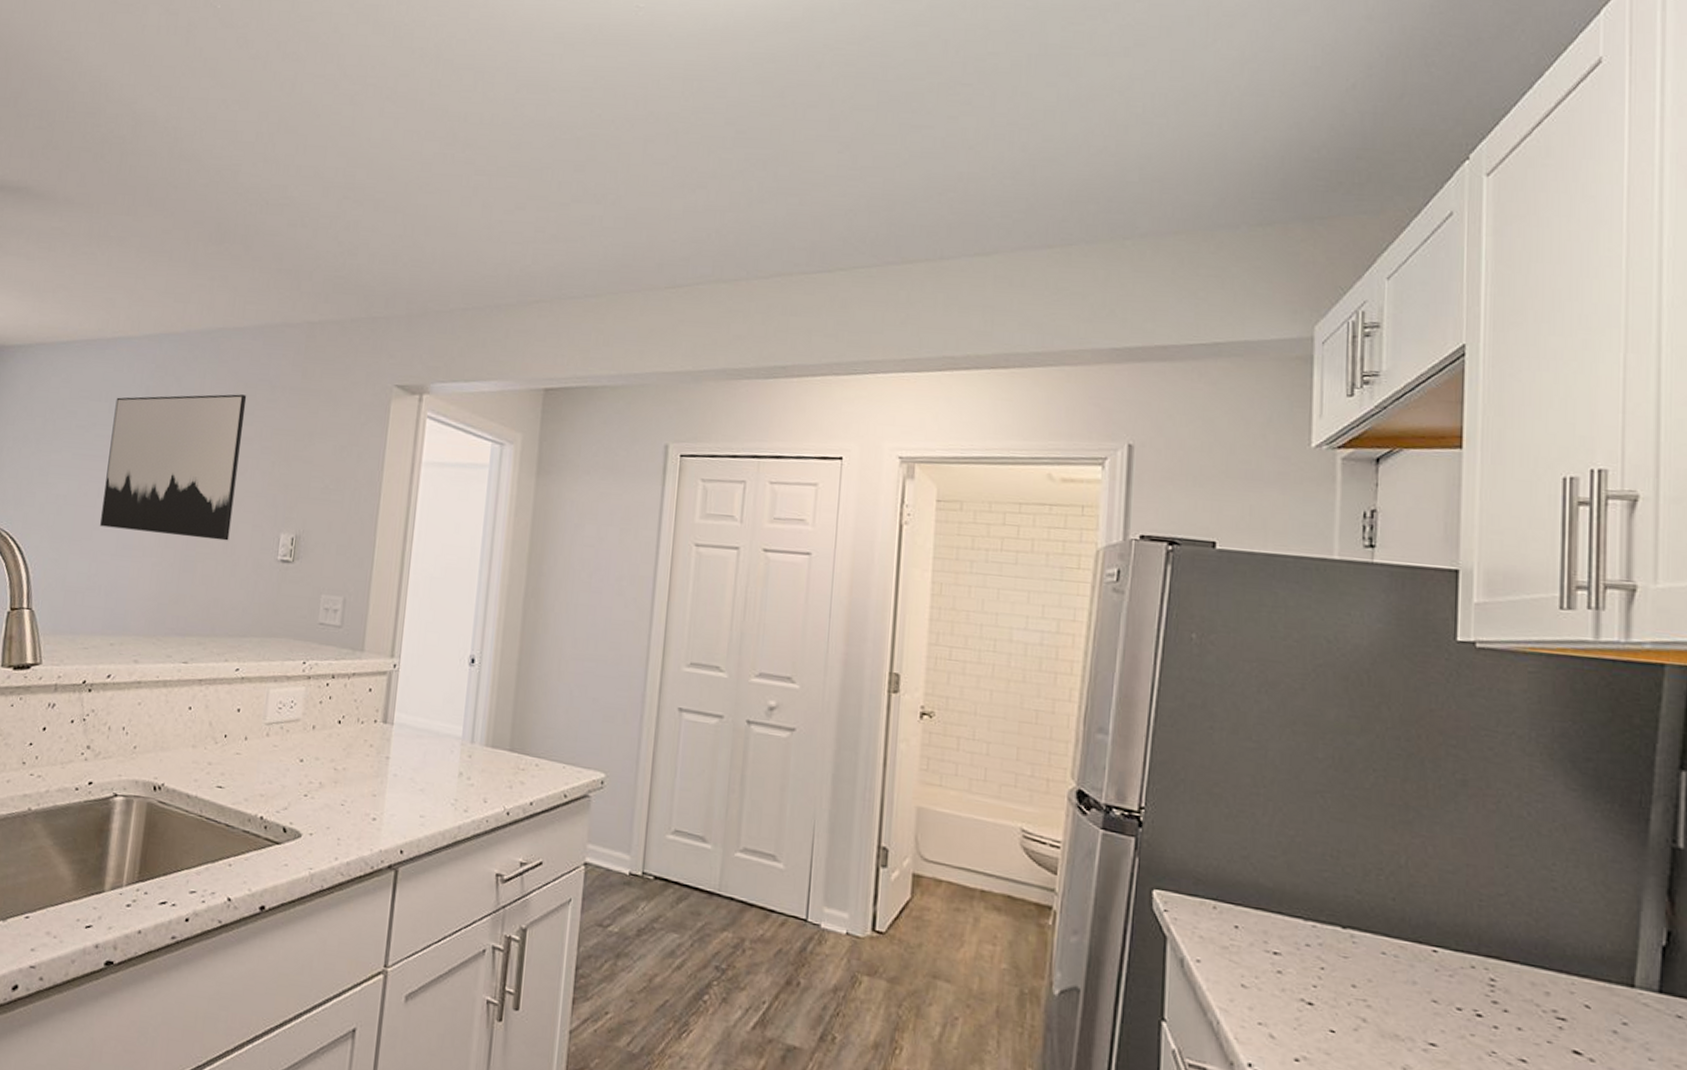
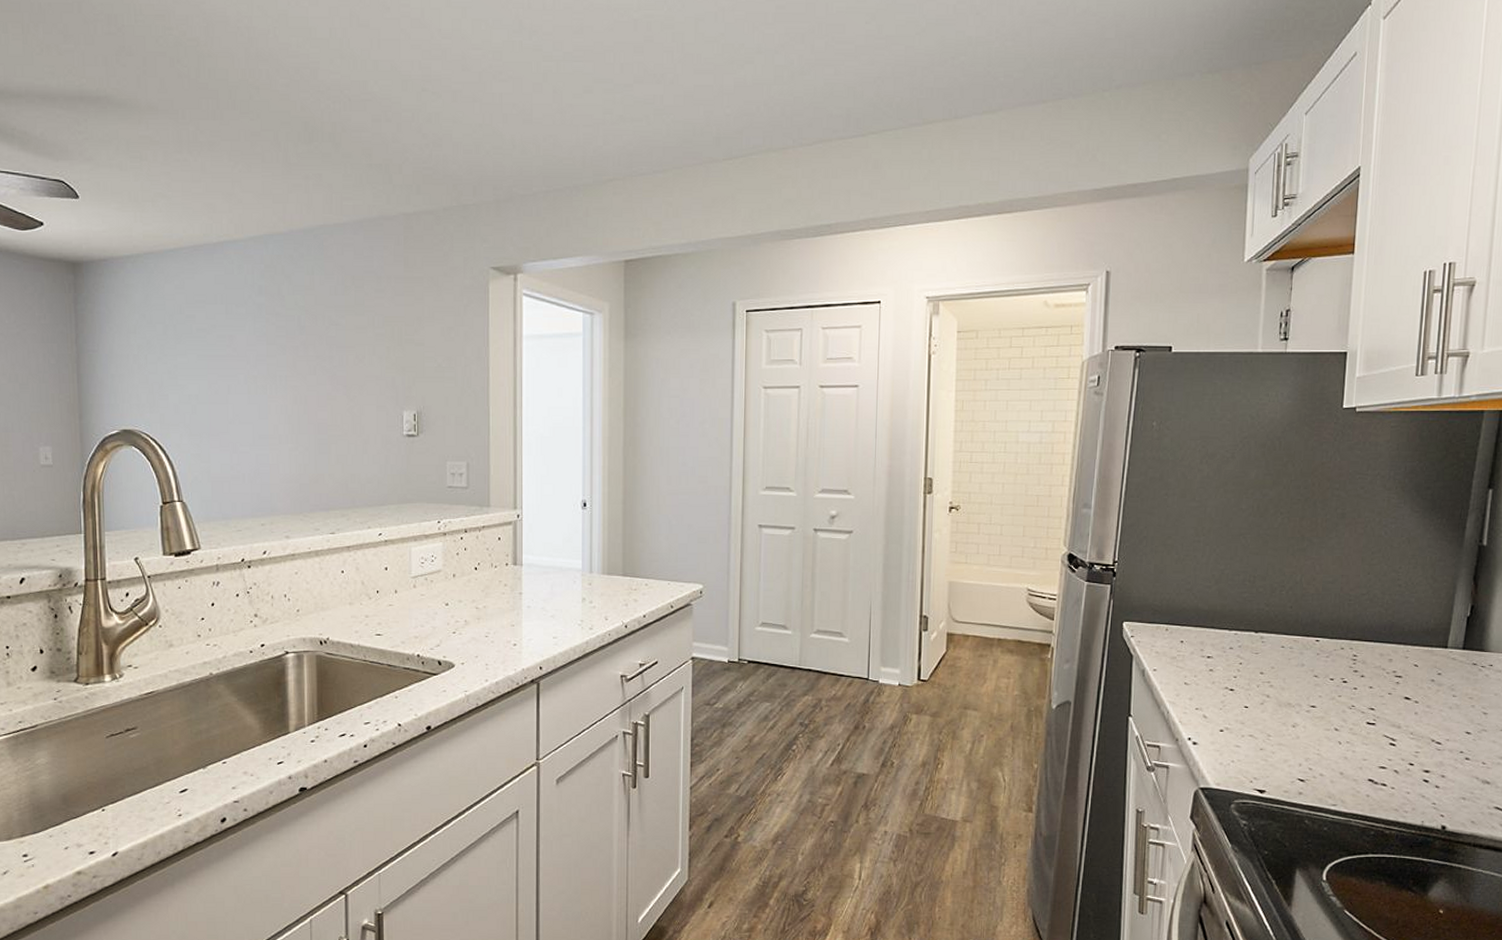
wall art: present [100,394,247,541] -> none [231,287,357,423]

